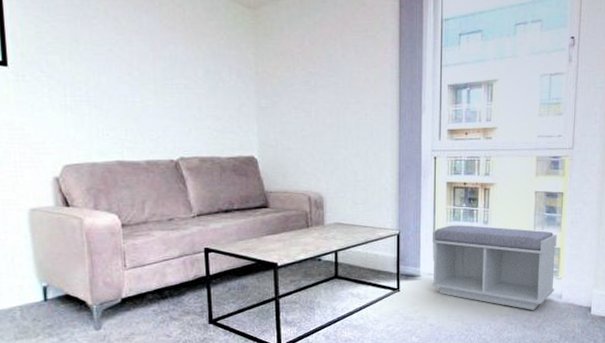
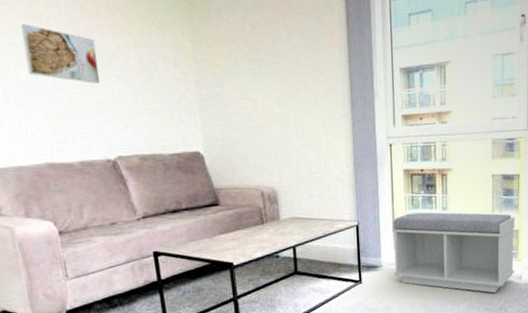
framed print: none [107,36,171,91] -> present [21,24,101,84]

